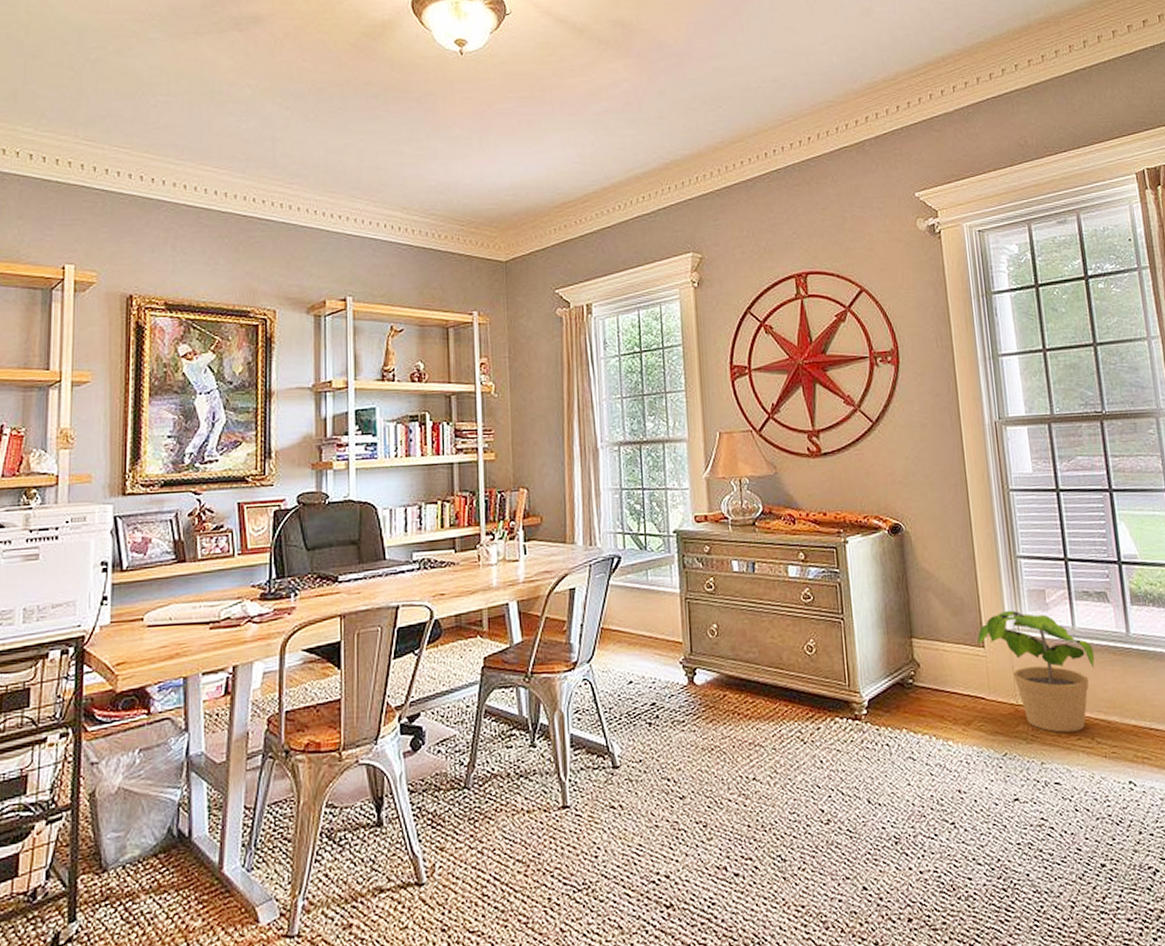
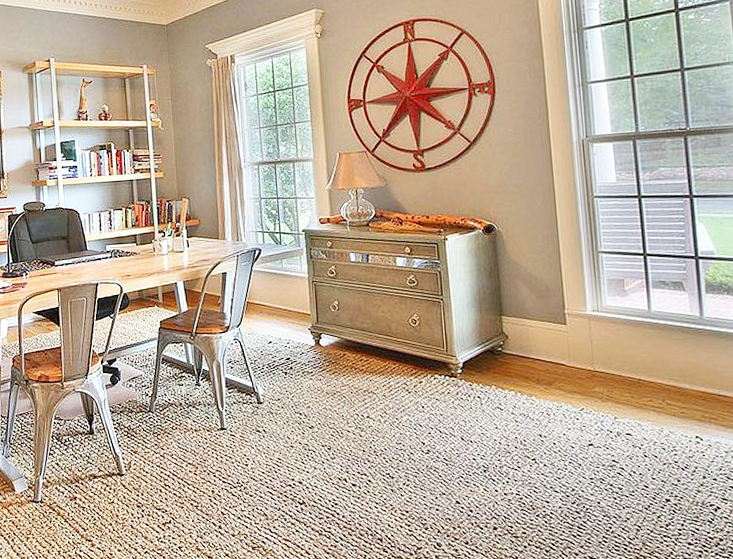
potted plant: present [976,610,1095,733] -> none [559,295,668,395]

